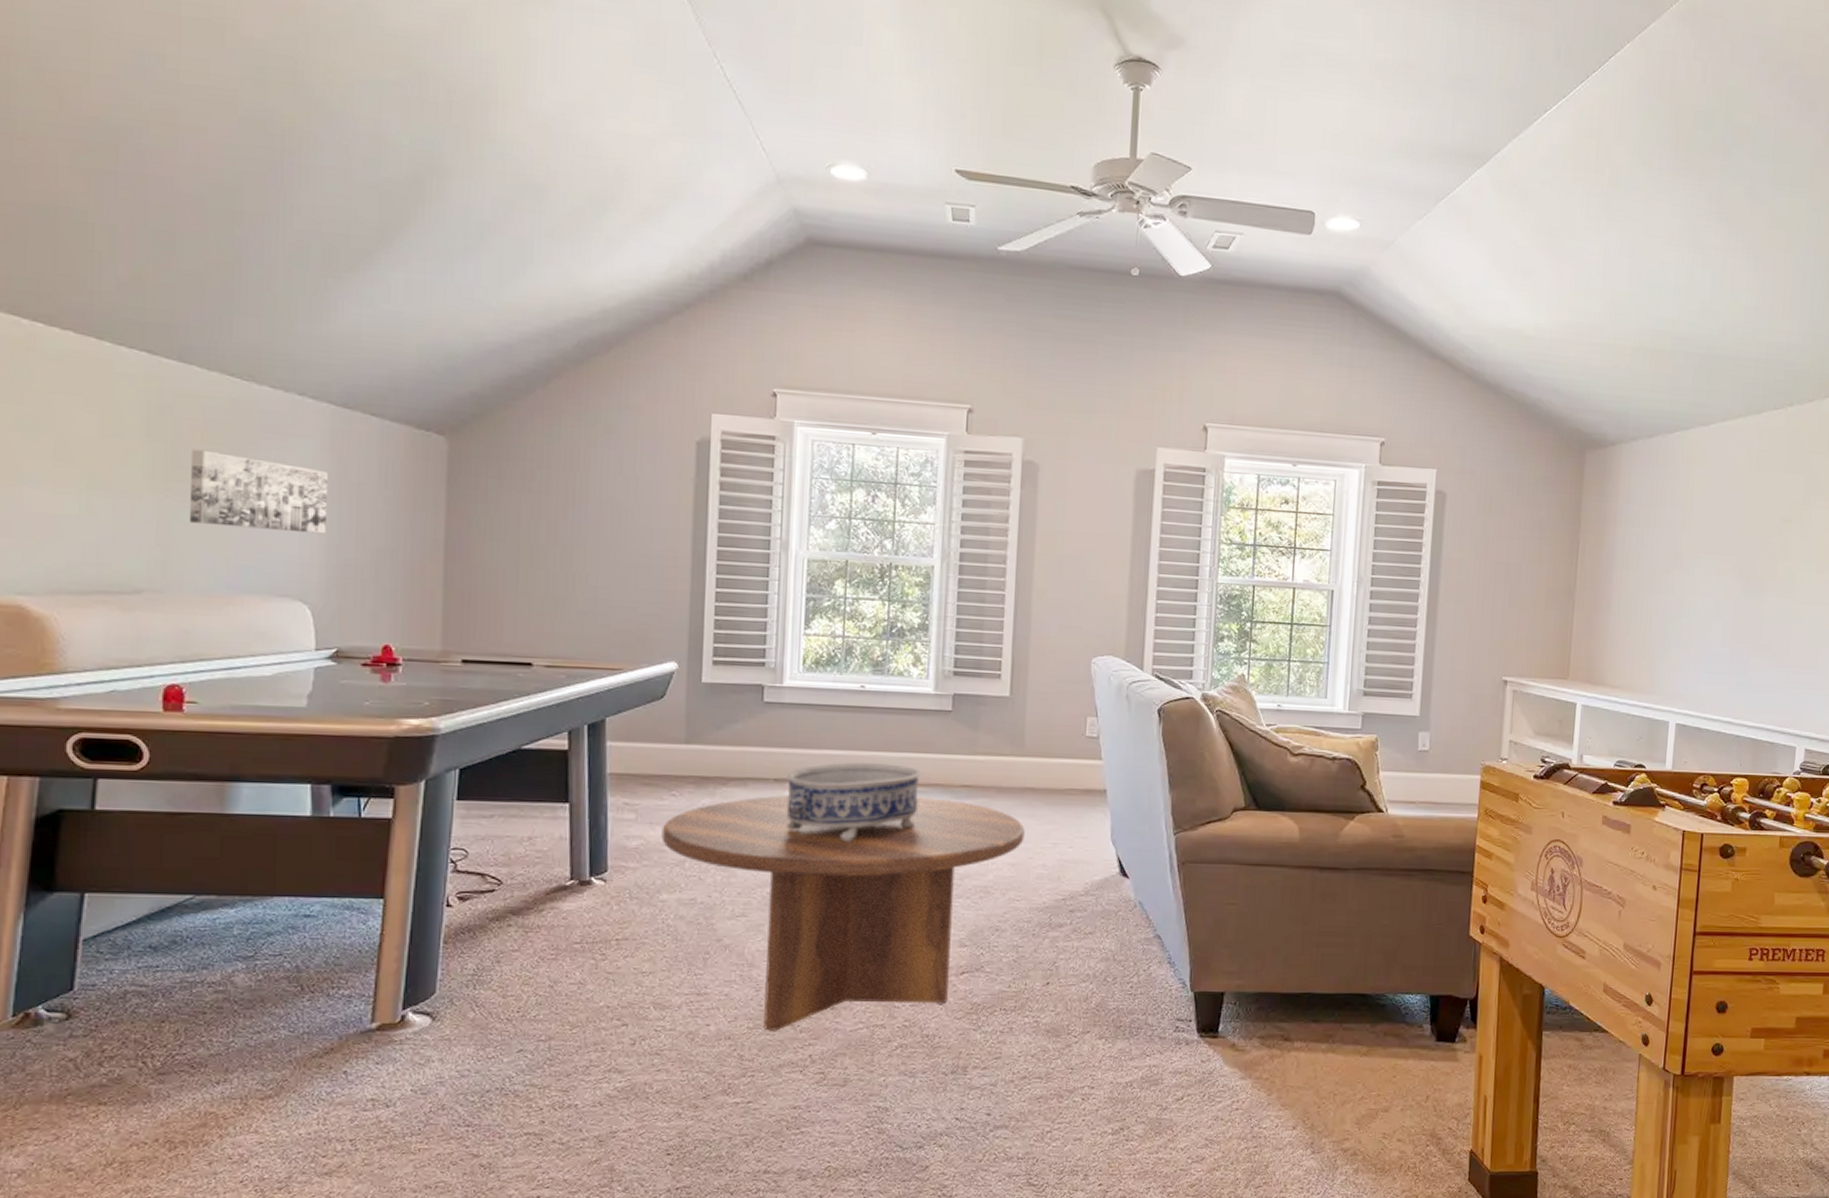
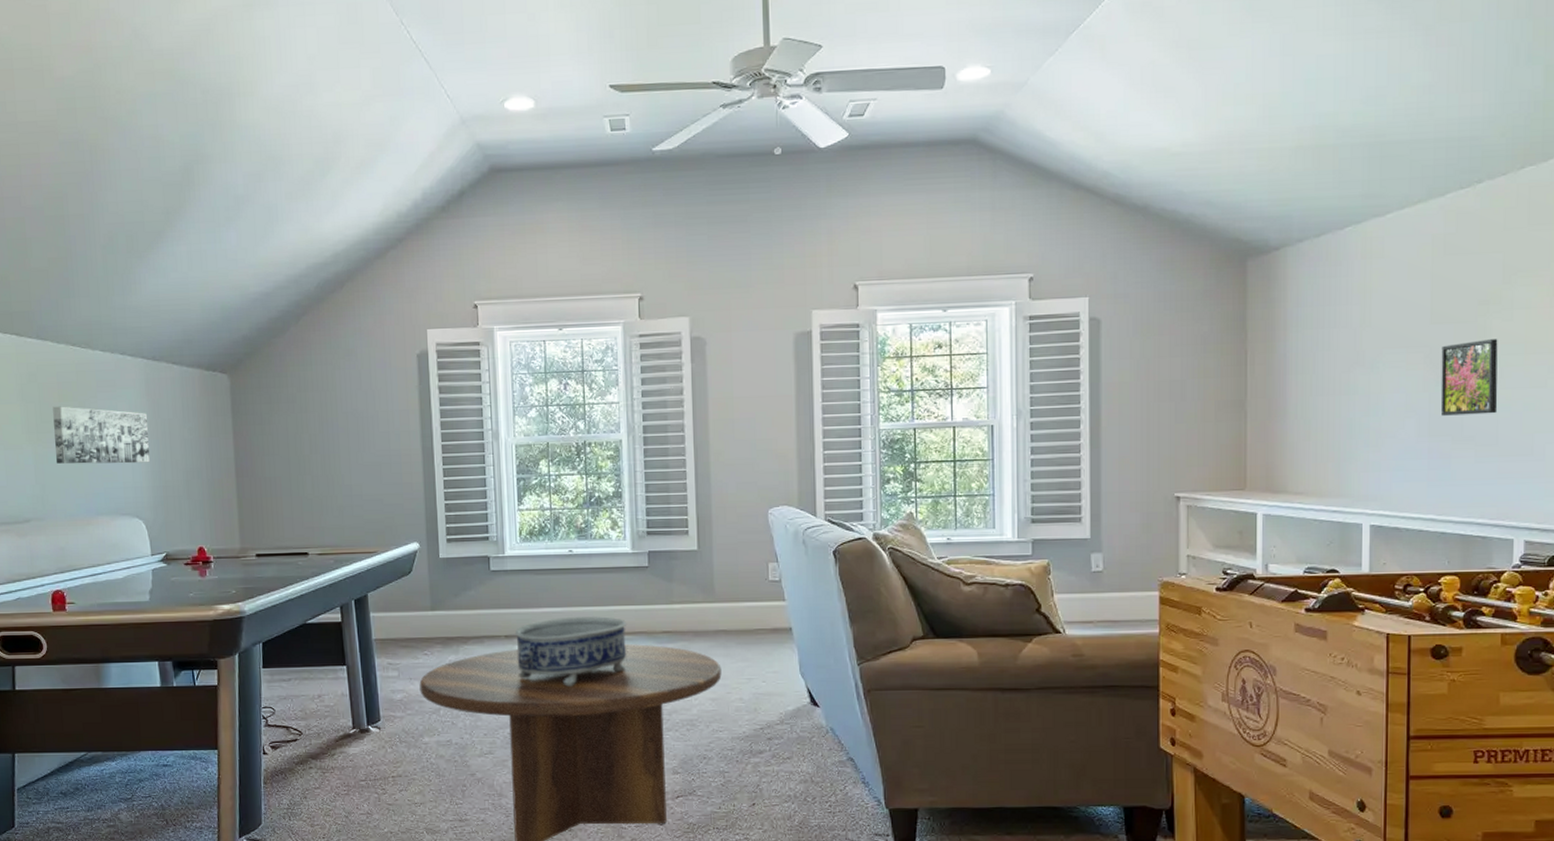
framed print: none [1744,554,1796,626] -> present [1440,339,1498,416]

